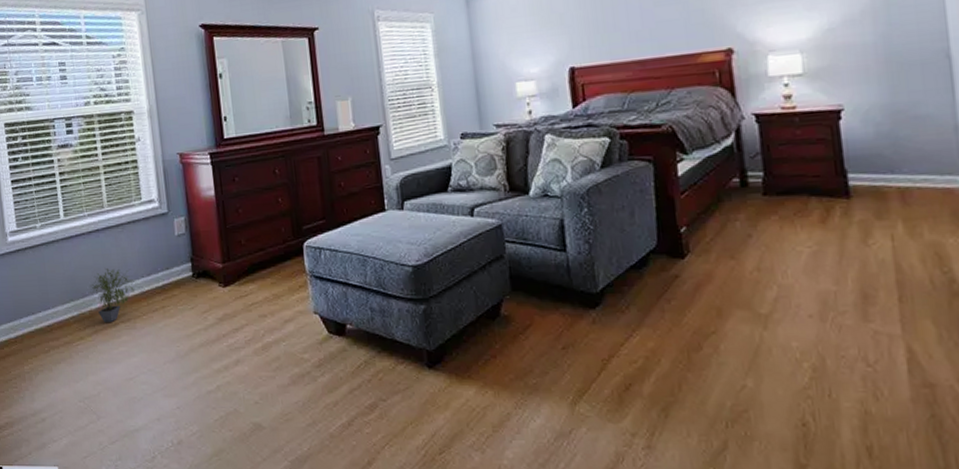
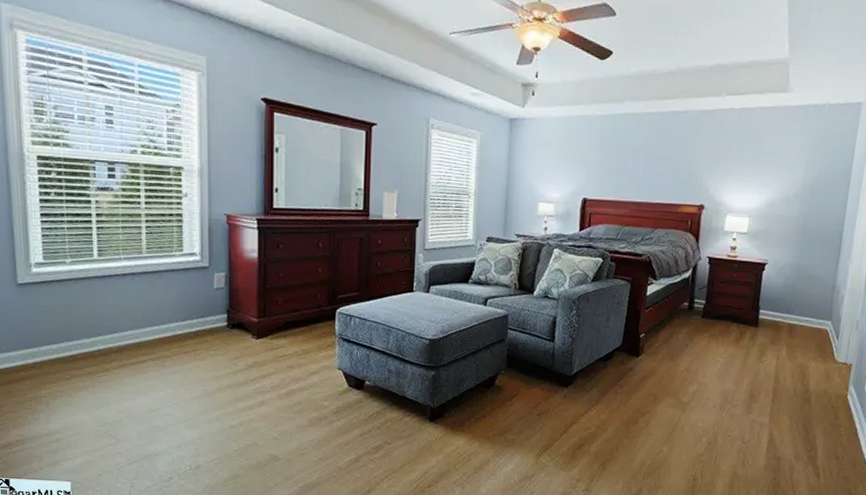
potted plant: present [89,269,134,323] -> none [119,310,168,360]

